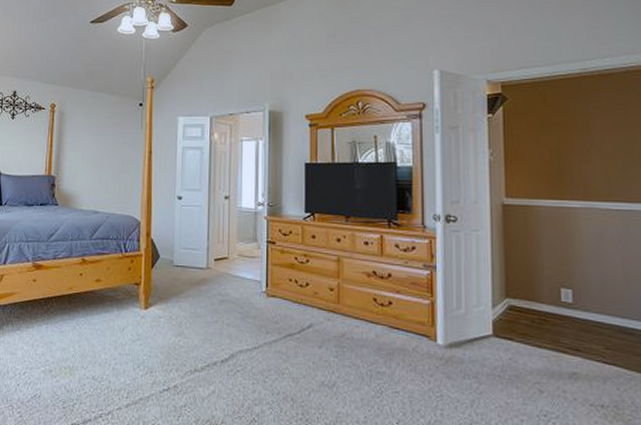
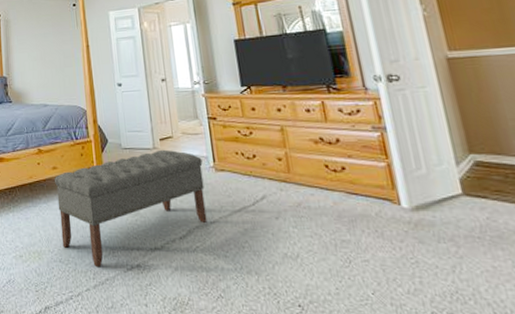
bench: none [97,270,255,387] -> present [55,149,208,268]

